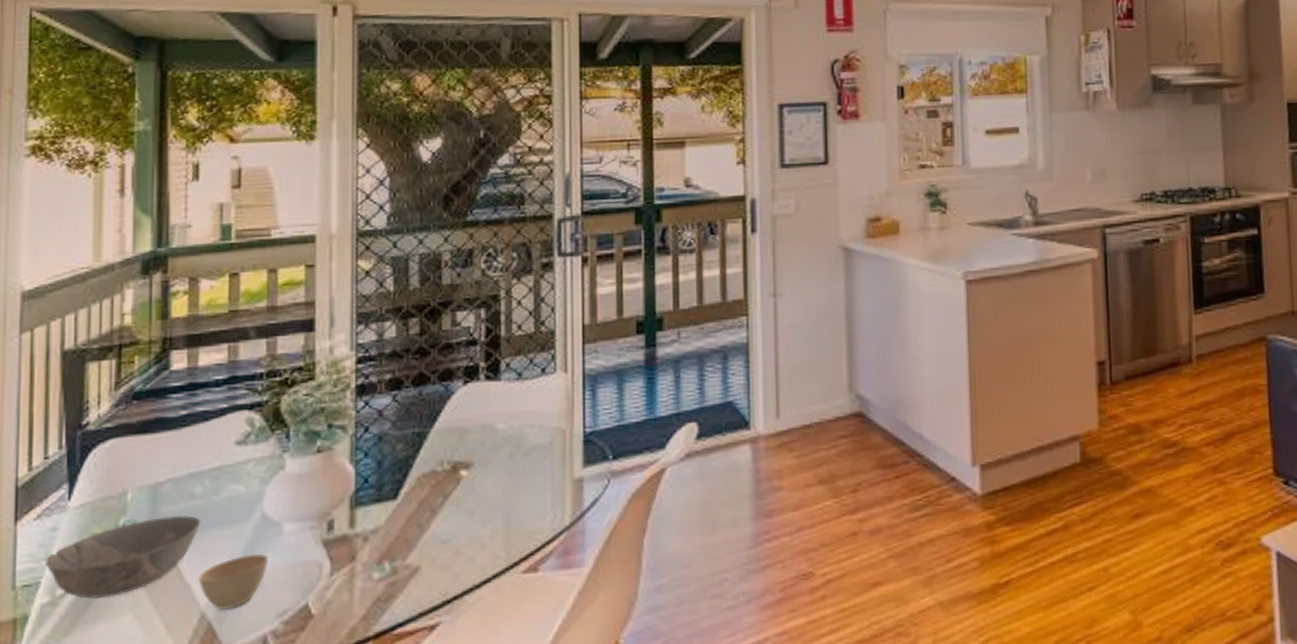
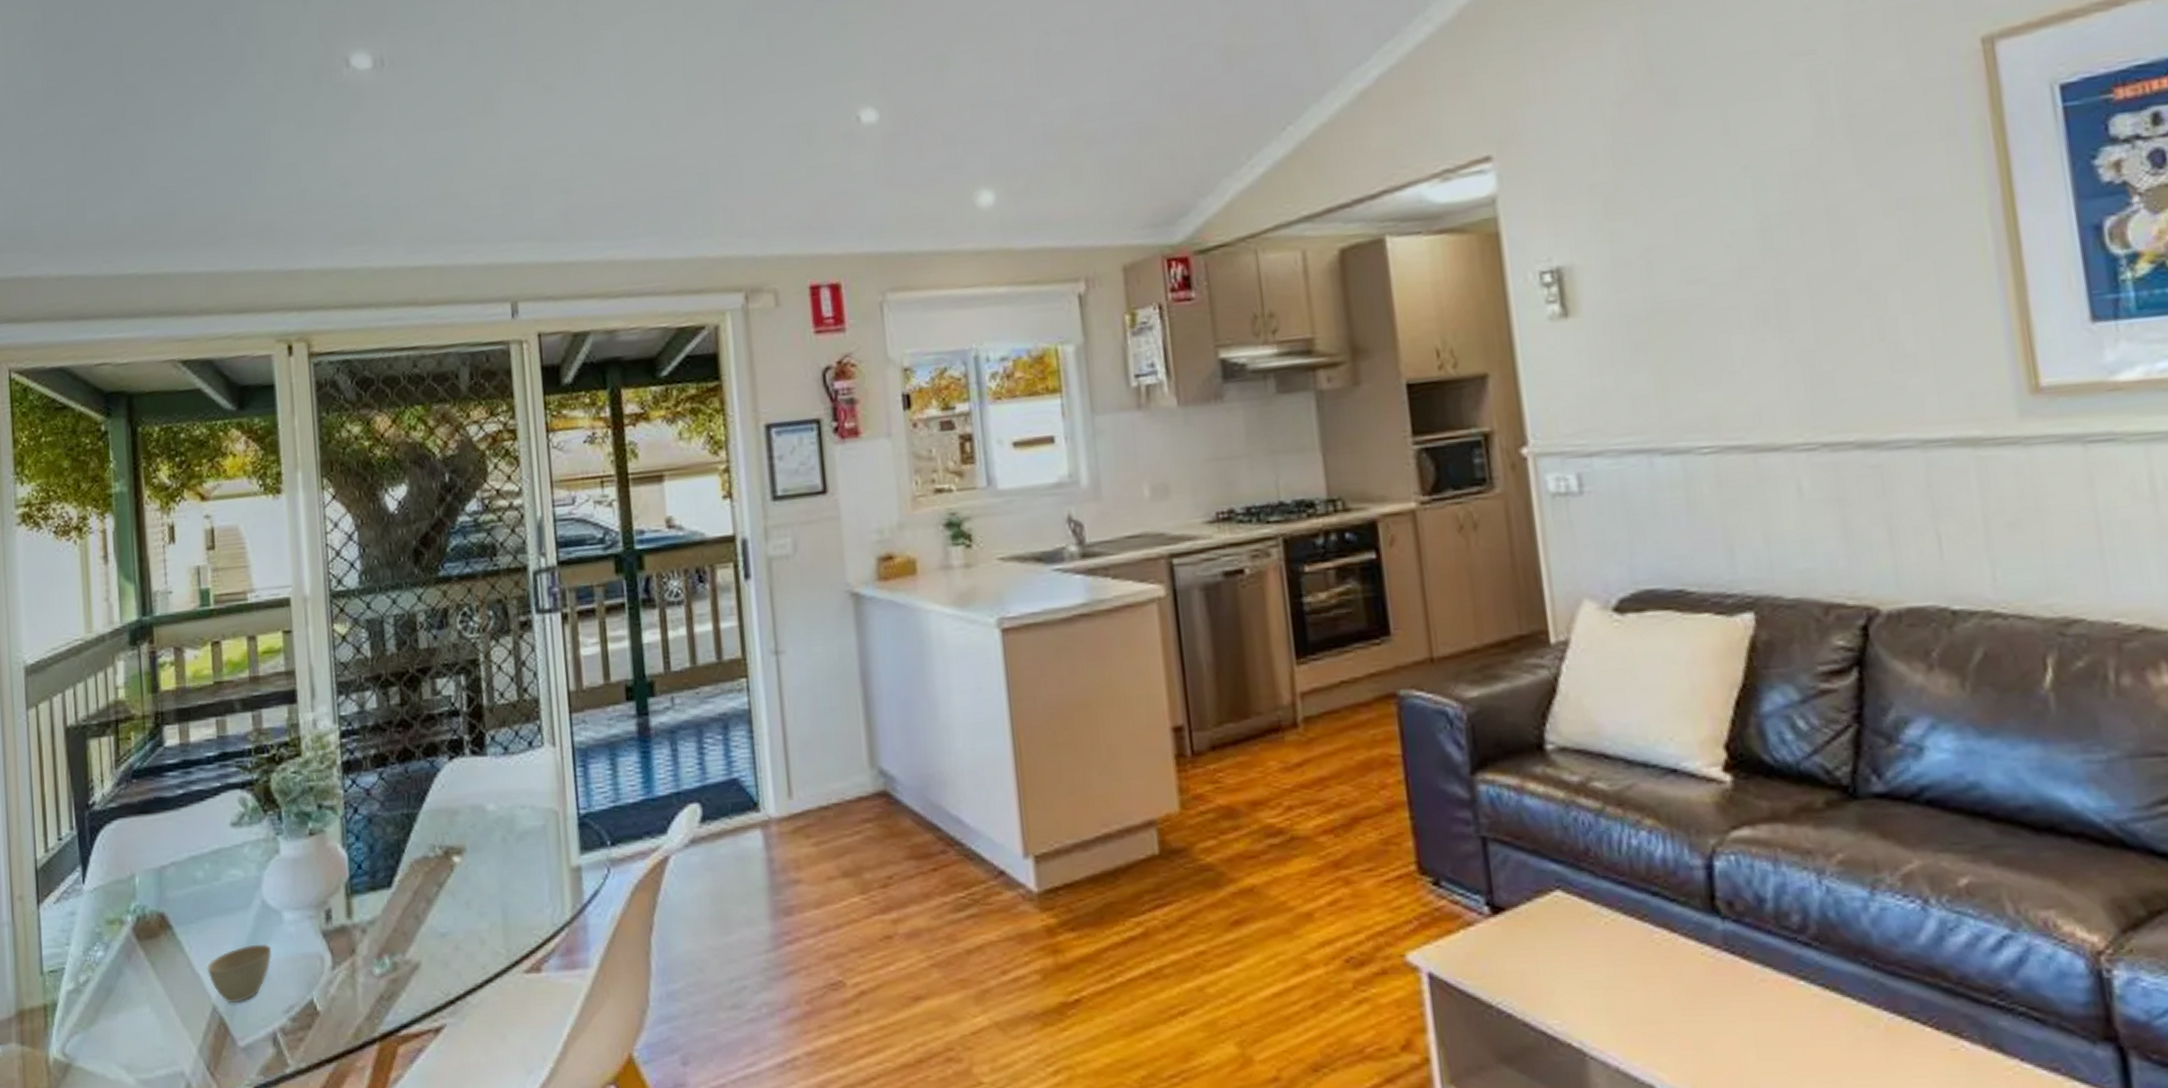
bowl: present [44,515,201,600] -> none [67,900,205,988]

